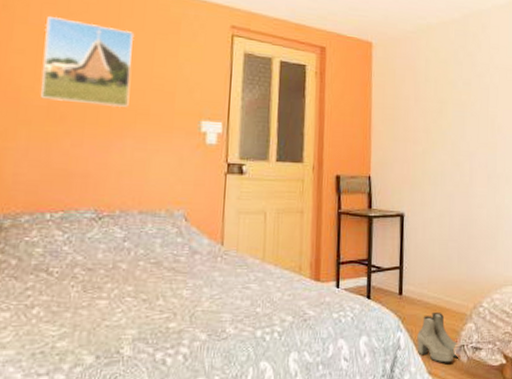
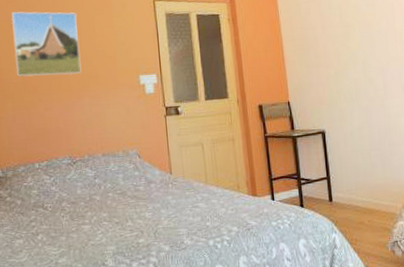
boots: present [417,311,459,363] -> none [351,213,393,258]

